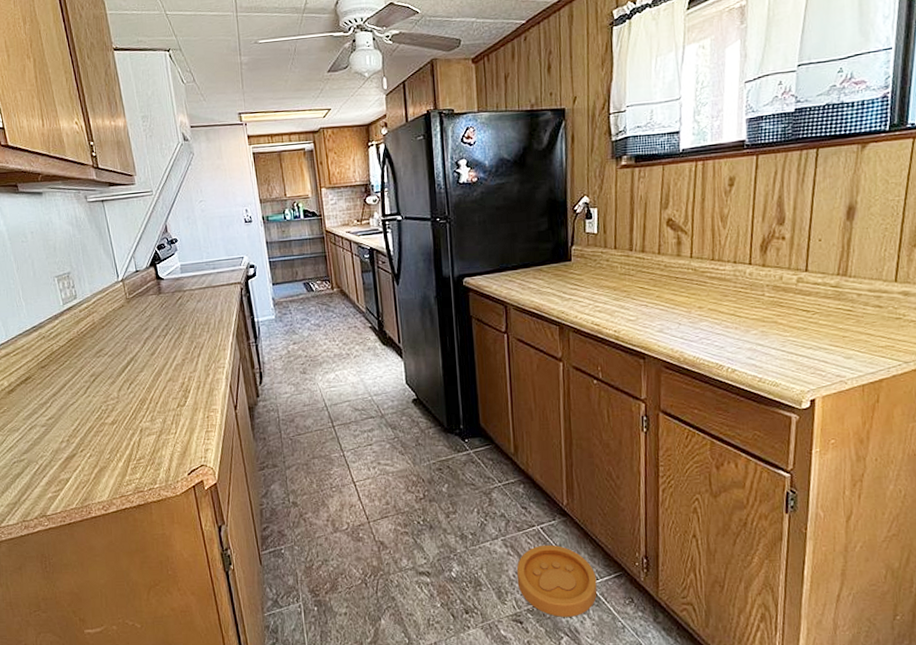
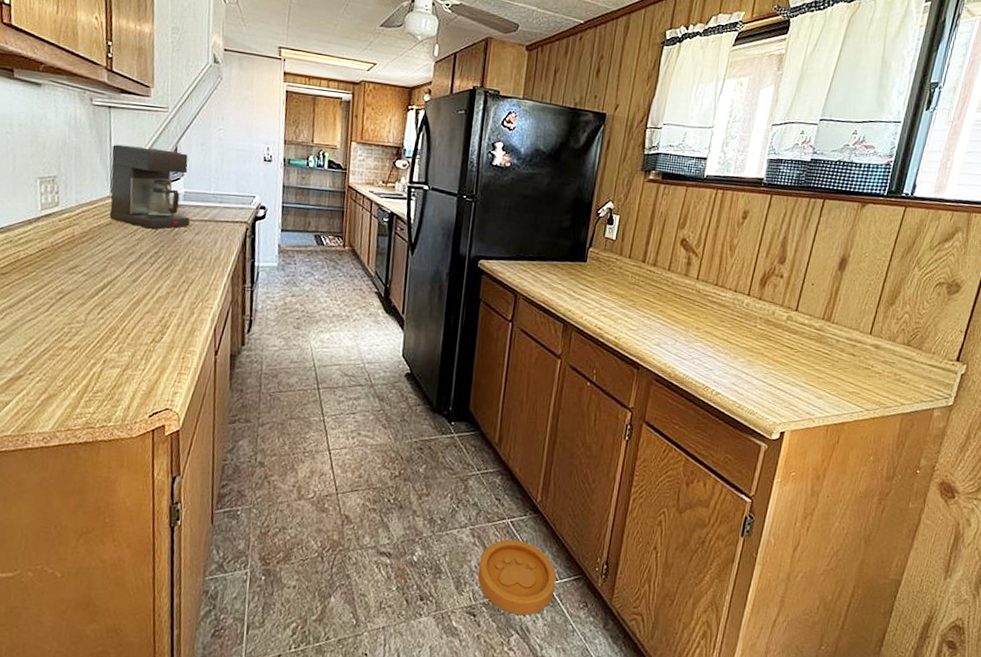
coffee maker: none [111,229,190,305] -> present [109,144,190,229]

